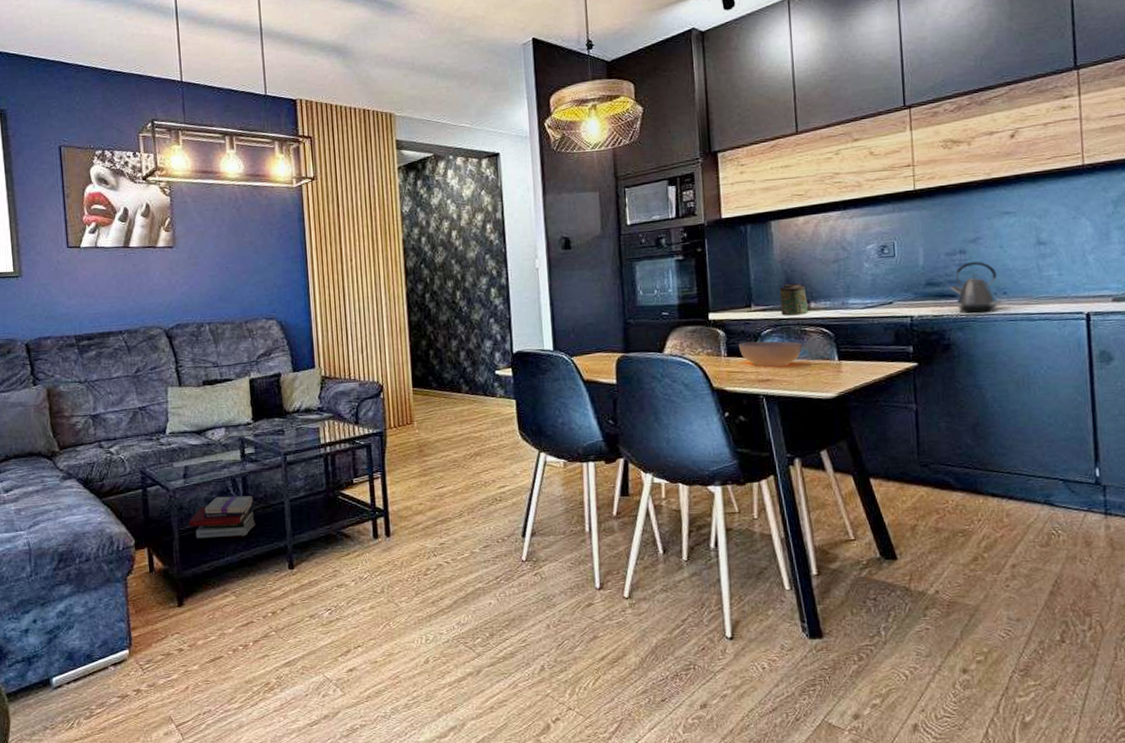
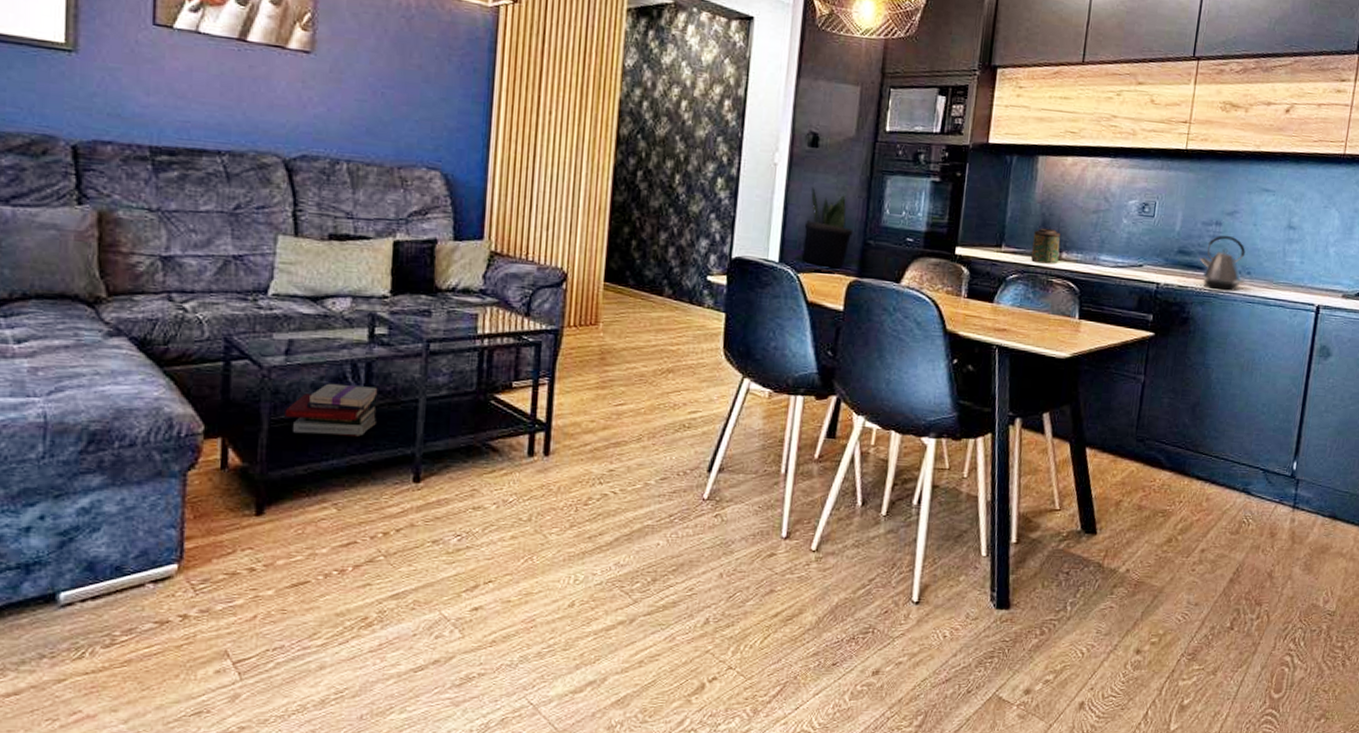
planter: none [571,283,614,349] -> present [803,188,853,269]
bowl: present [738,341,803,367] -> none [980,285,1047,318]

